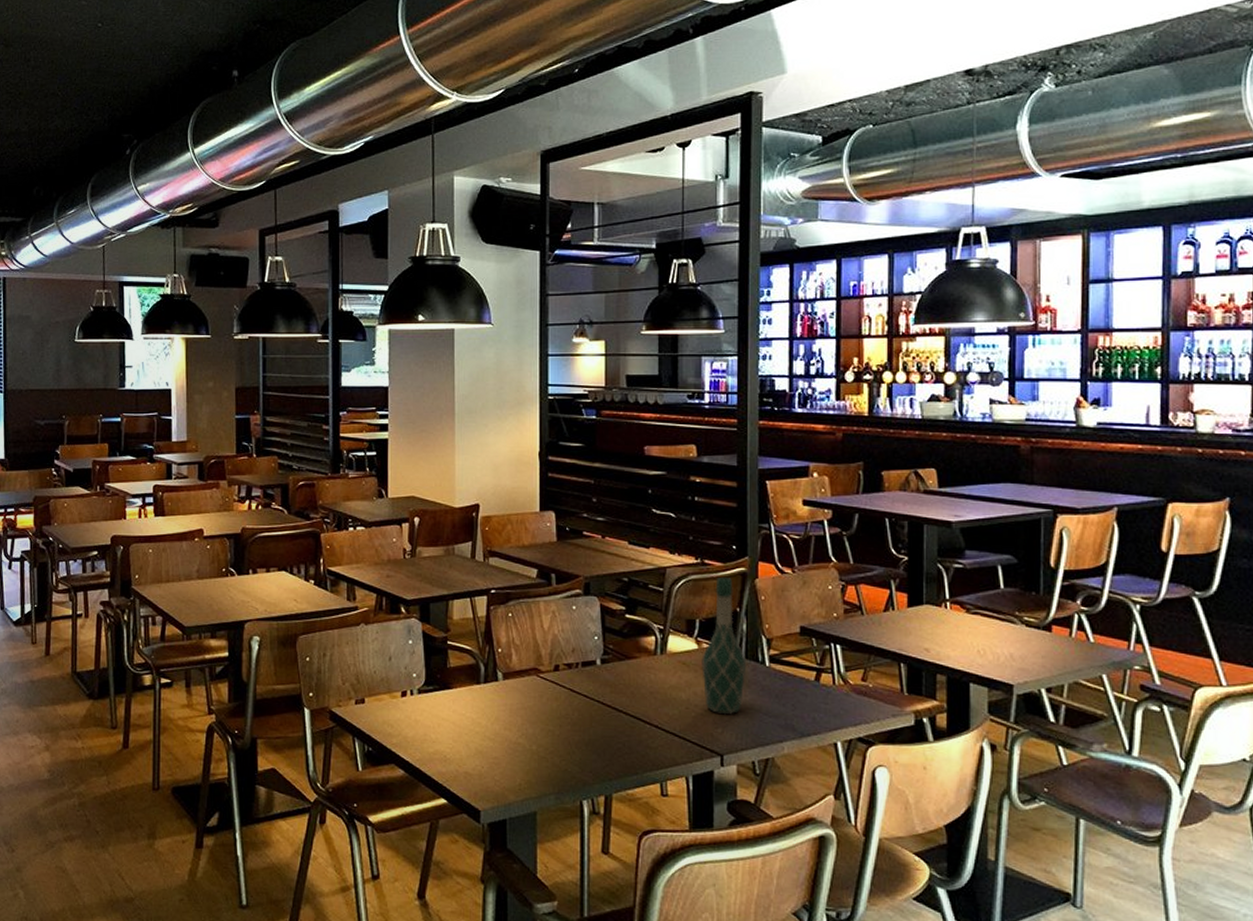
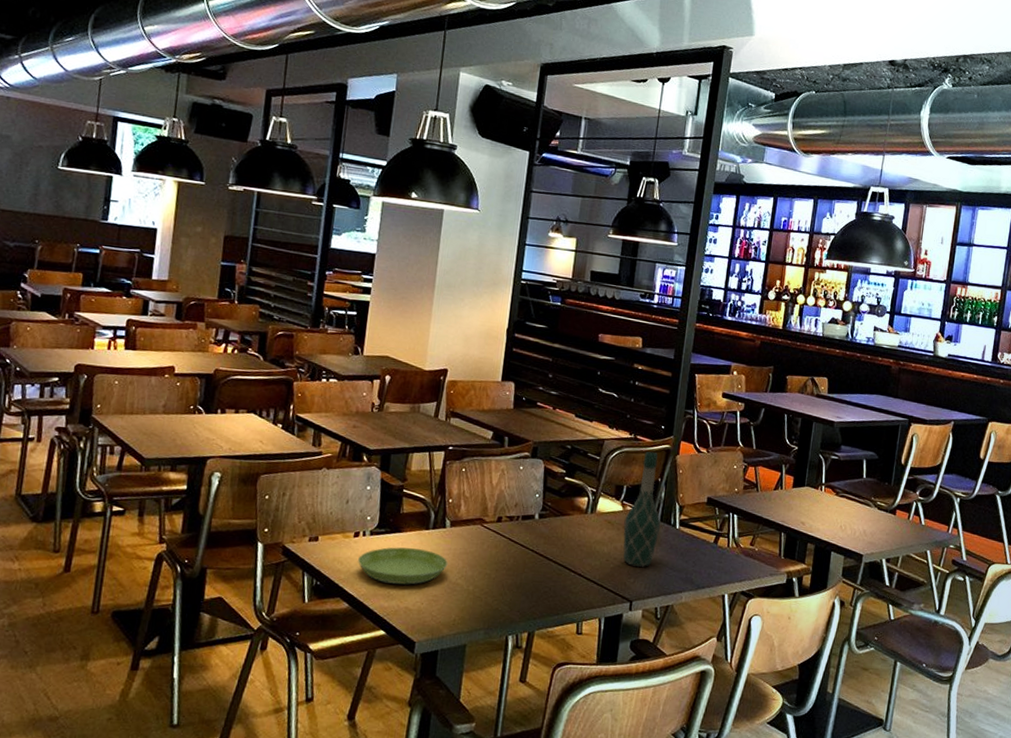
saucer: none [409,705,505,747] -> present [358,547,448,585]

